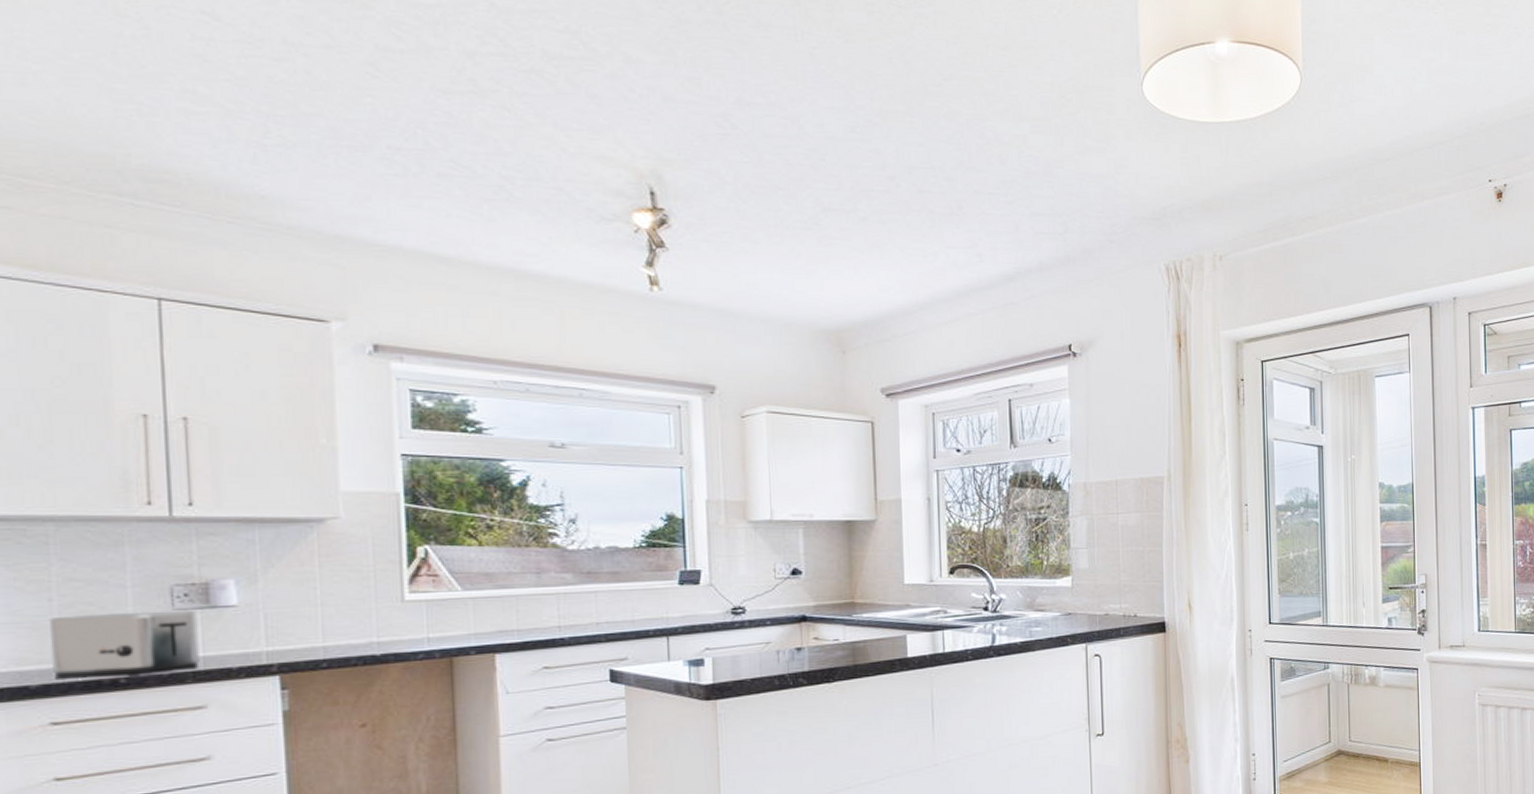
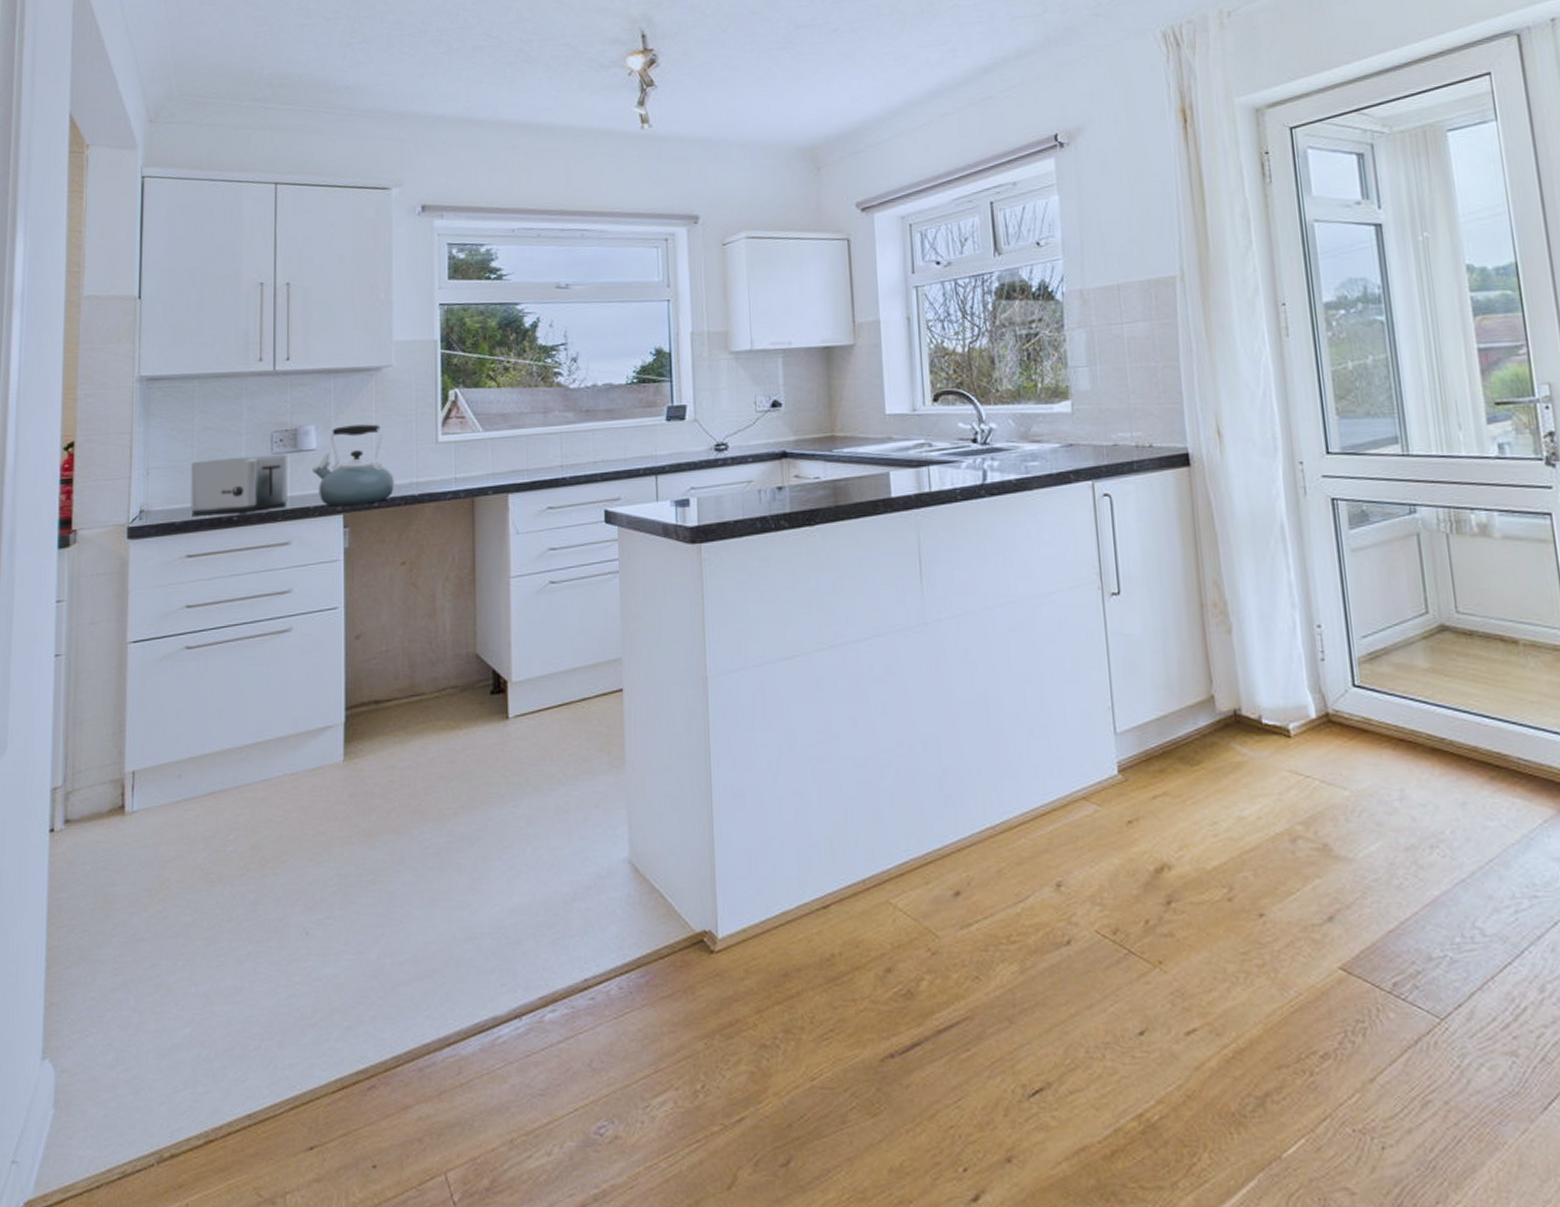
kettle: none [231,579,349,668] -> present [311,424,395,507]

